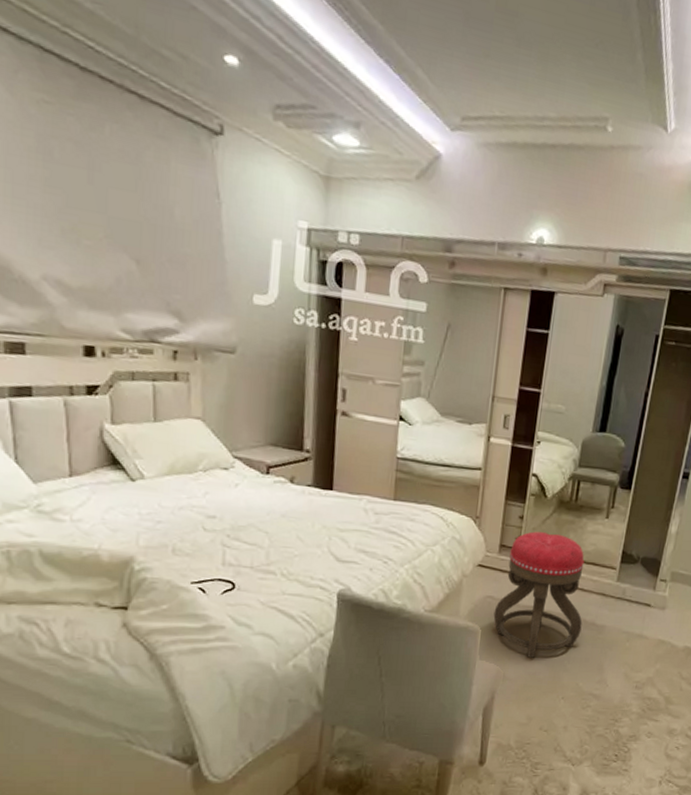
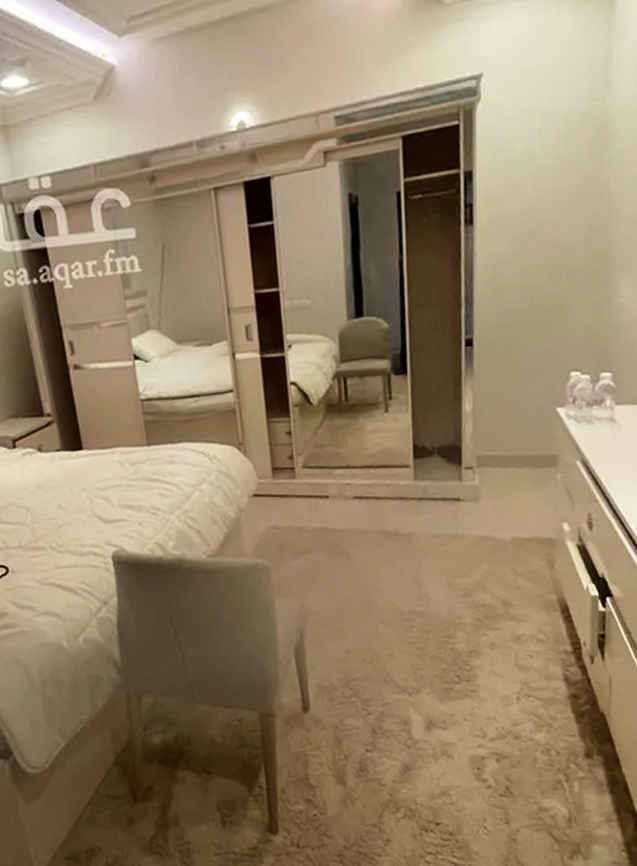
ottoman: present [493,531,585,658] -> none [281,442,386,585]

